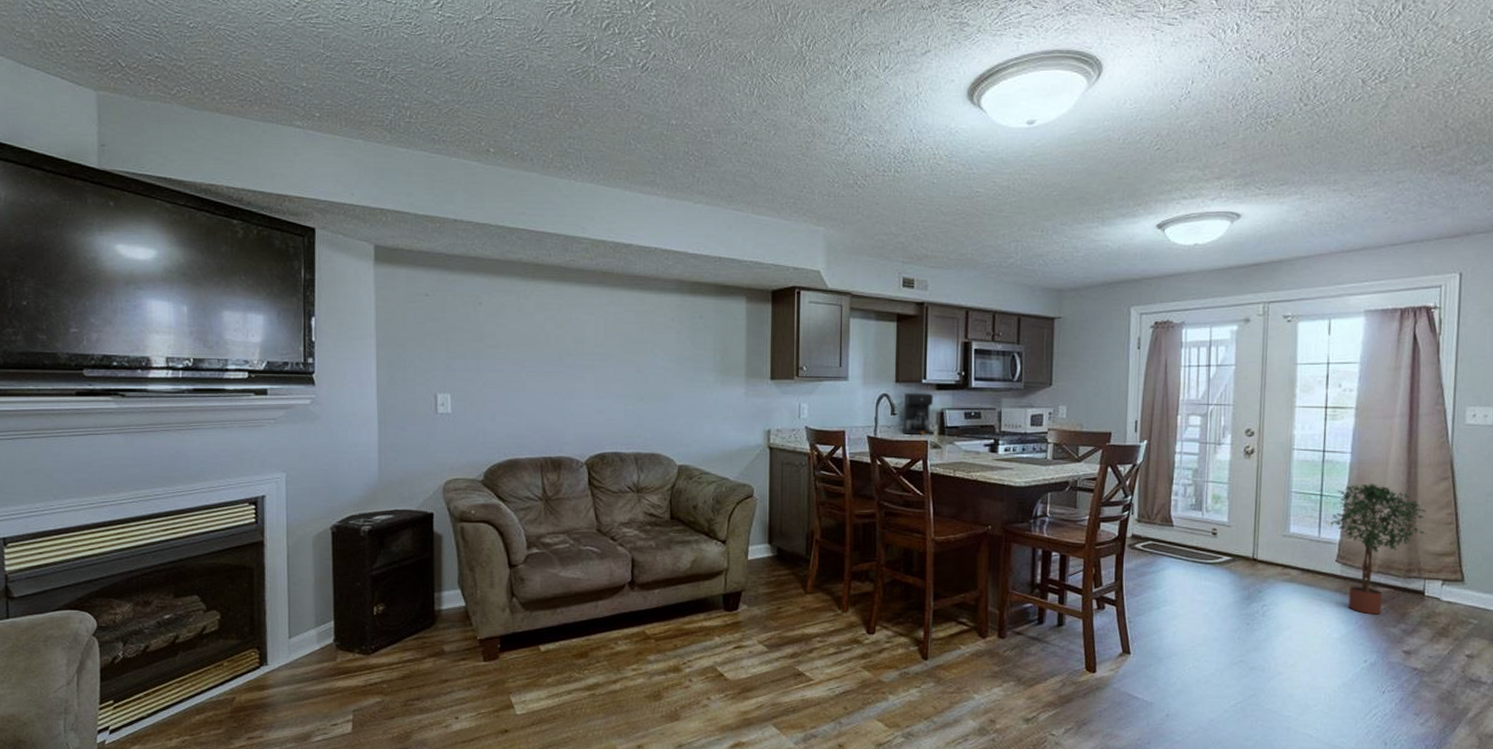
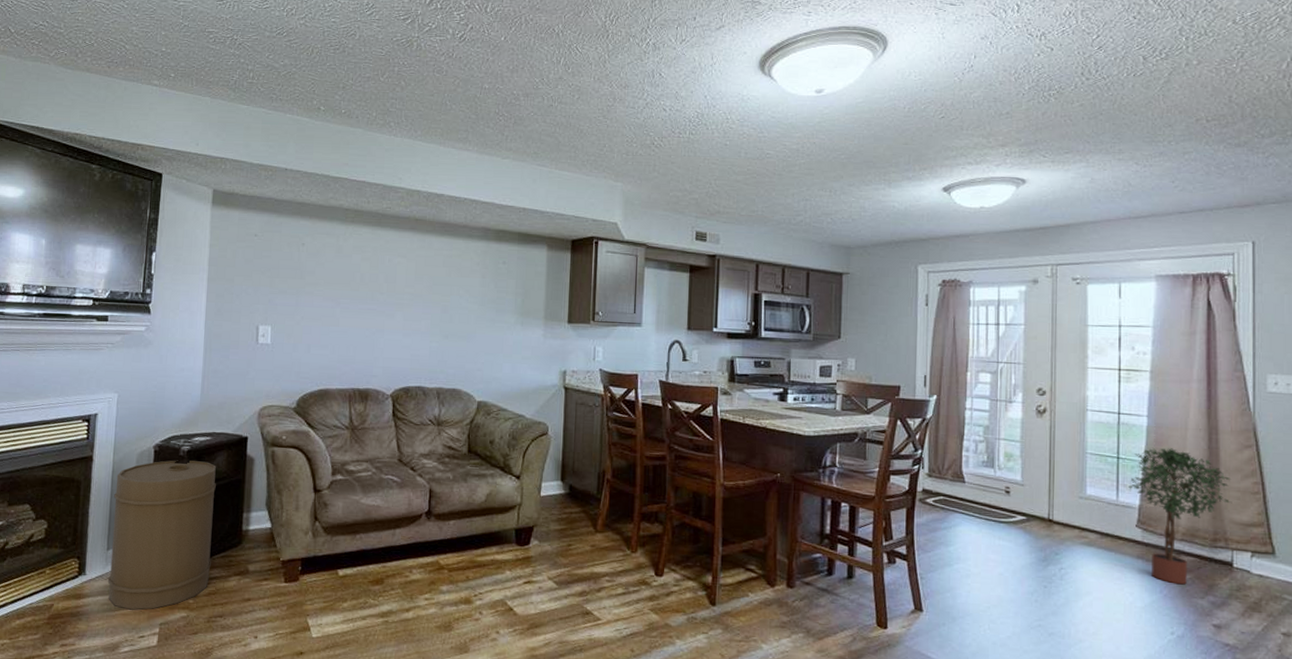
basket: none [291,541,403,698] -> present [107,460,216,610]
coffee maker: present [903,393,935,436] -> none [693,340,725,383]

